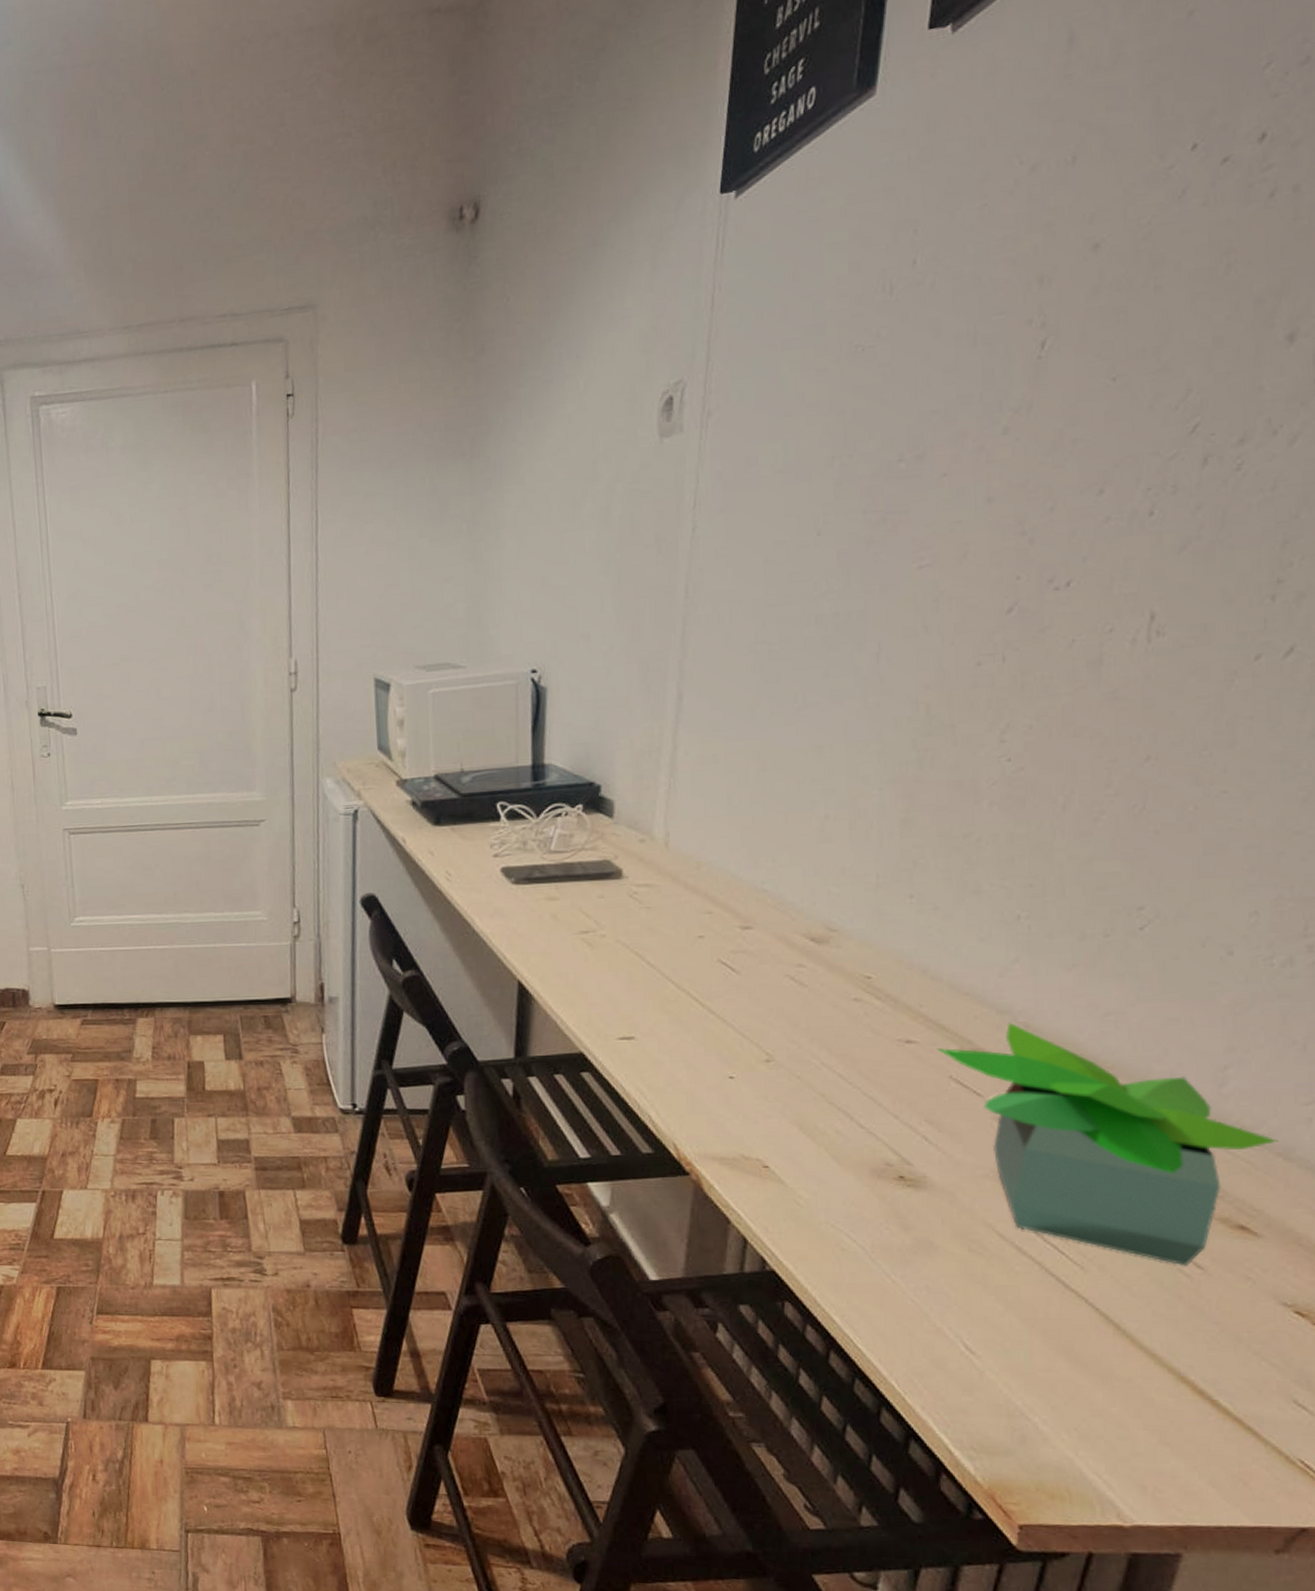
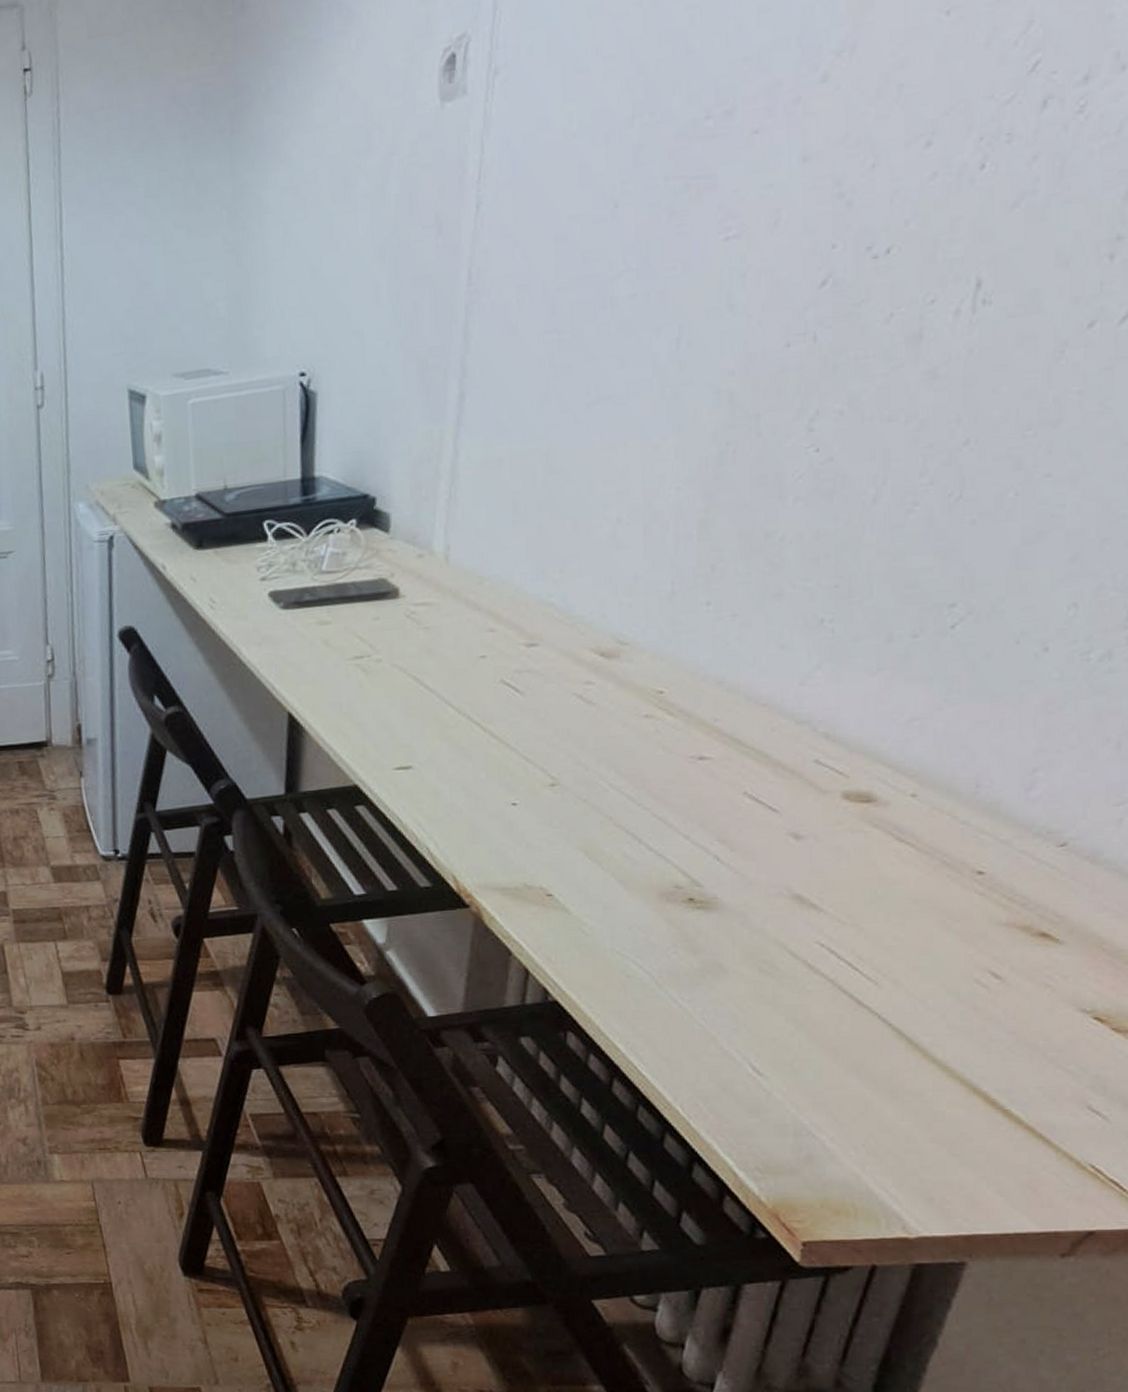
potted plant: present [937,1022,1278,1266] -> none [731,732,1086,977]

